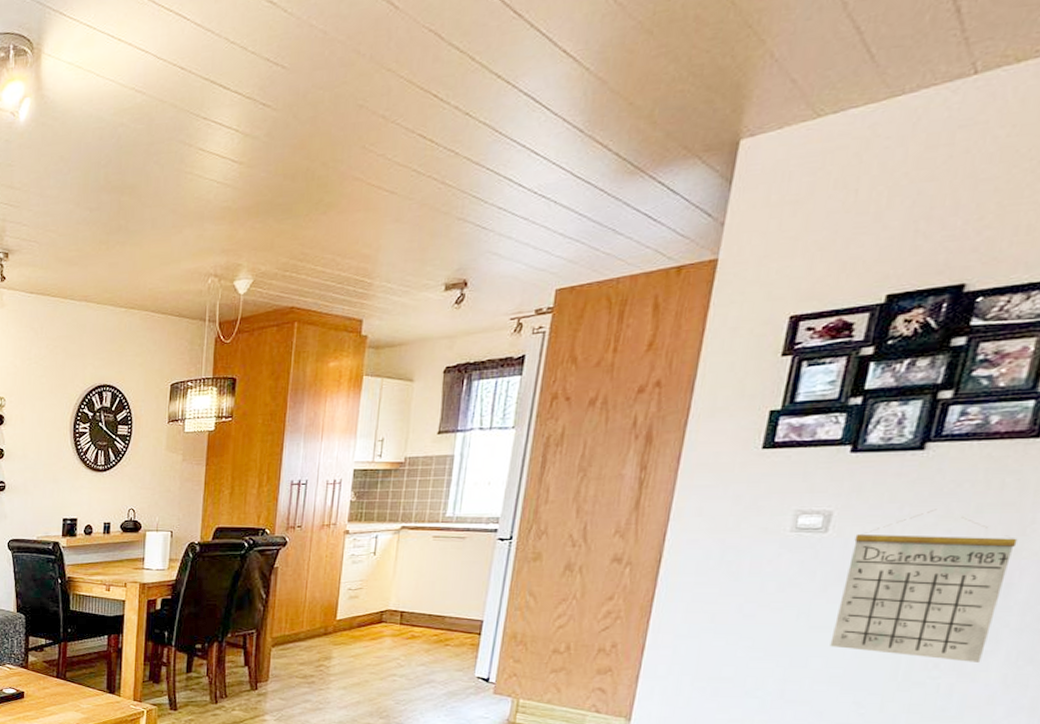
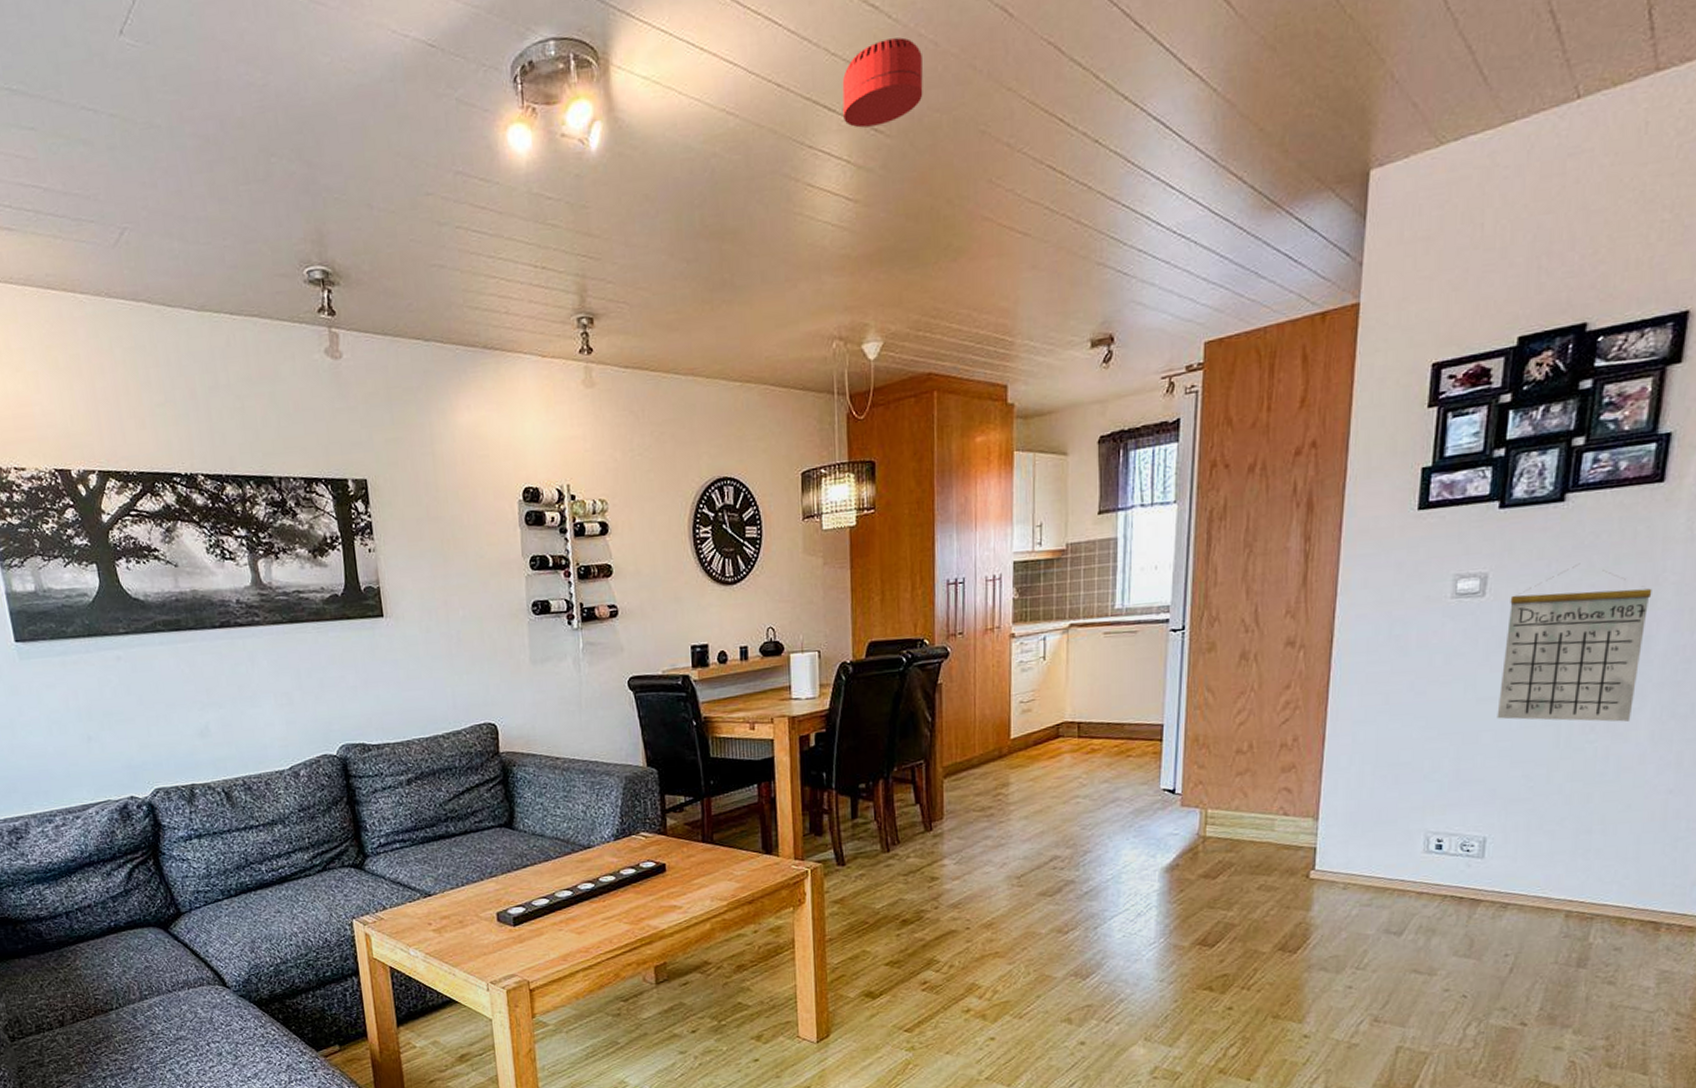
smoke detector: none [235,28,312,103] -> present [842,37,923,128]

